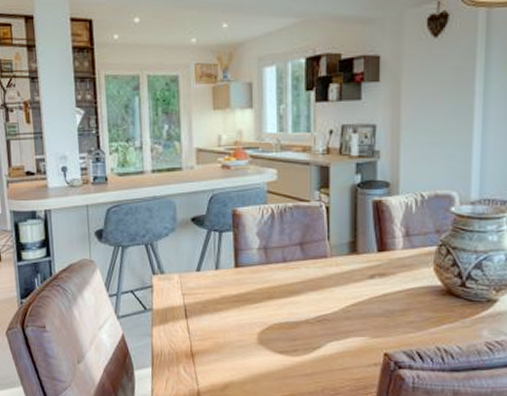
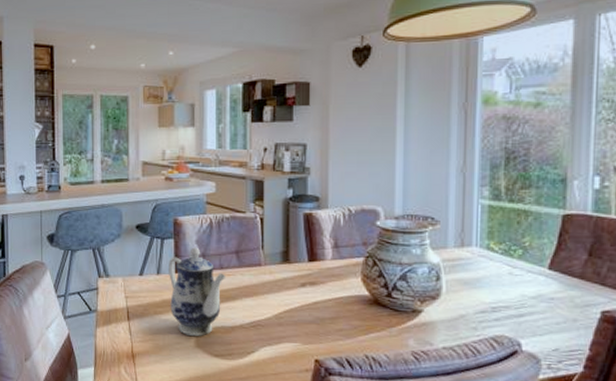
teapot: none [228,240,290,333] -> present [169,247,226,336]

